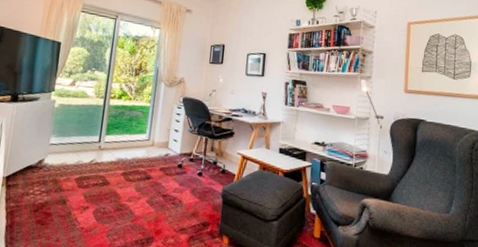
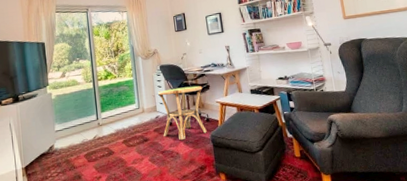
side table: none [169,126,226,187] -> present [158,86,207,140]

